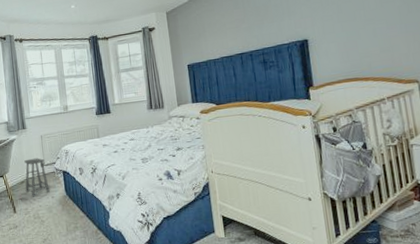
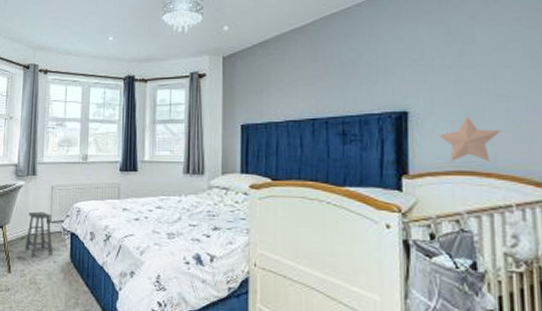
decorative star: none [331,37,372,74] -> present [439,116,502,163]

